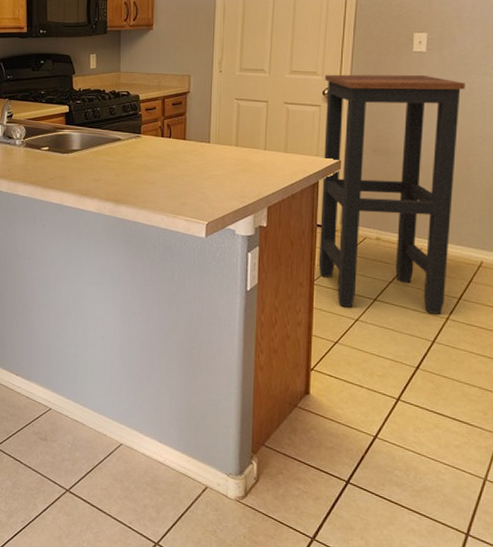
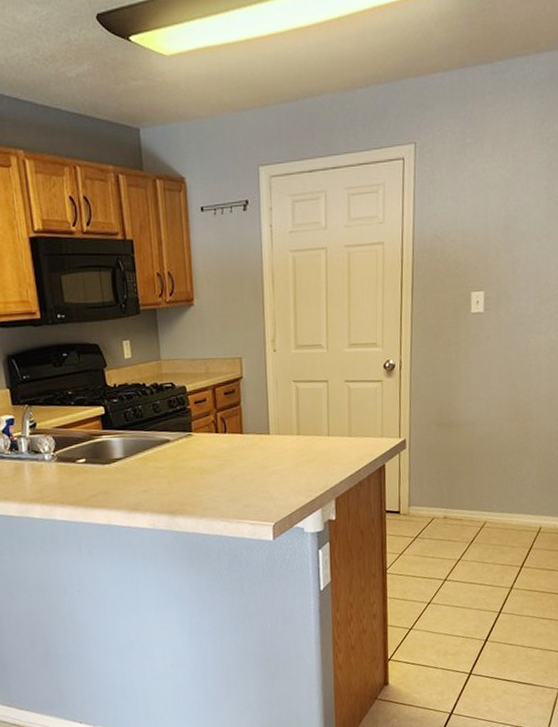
bar stool: present [318,74,465,315] -> none [384,338,521,592]

